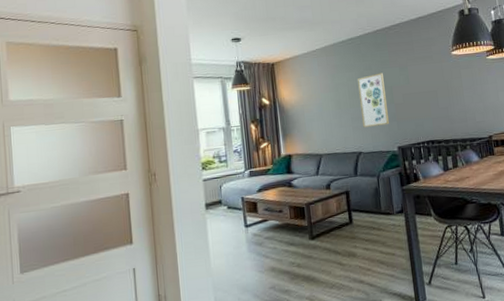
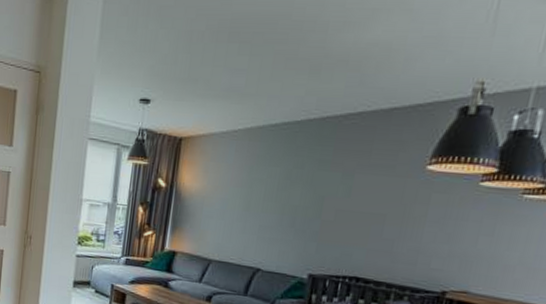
wall art: present [358,72,389,128] -> none [271,175,318,244]

